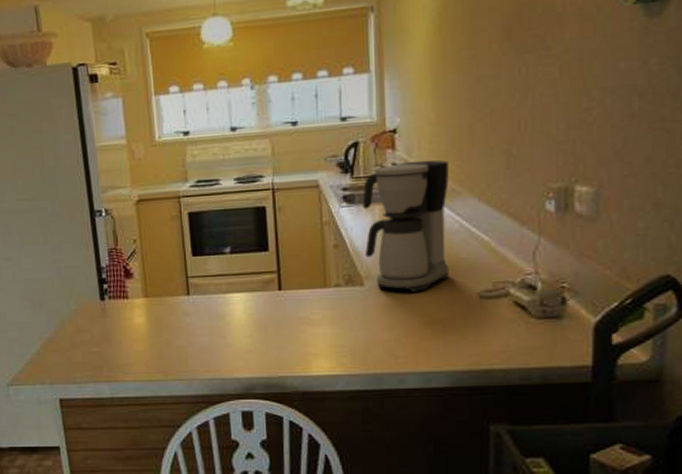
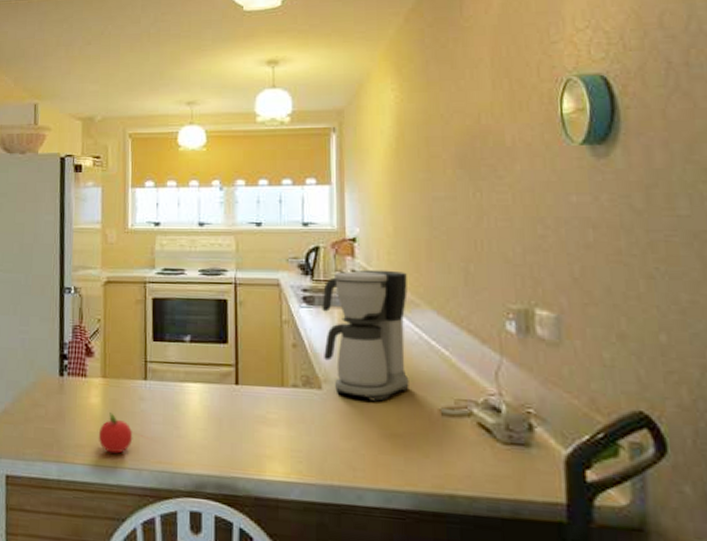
apple: none [146,330,181,368] -> present [98,412,133,454]

